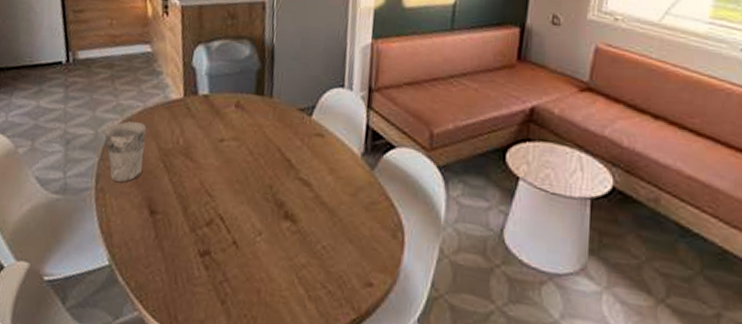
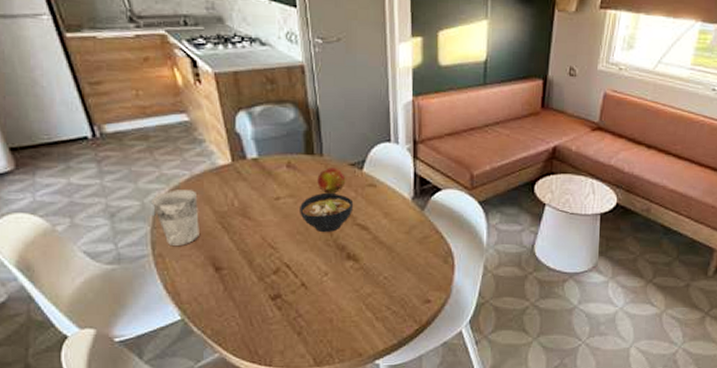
bowl: none [241,139,299,185] -> present [300,193,354,233]
fruit: none [263,111,293,141] -> present [317,168,346,194]

